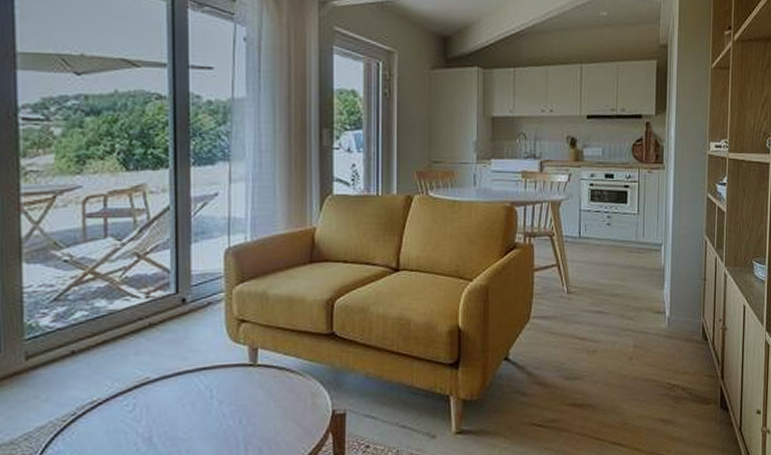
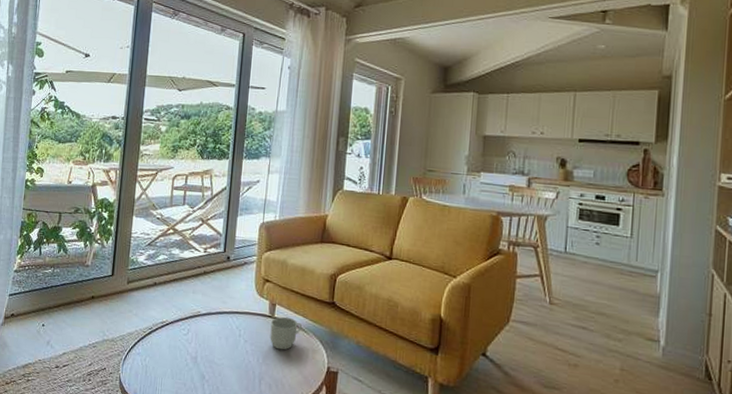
mug: none [253,361,296,403] -> present [270,316,303,350]

